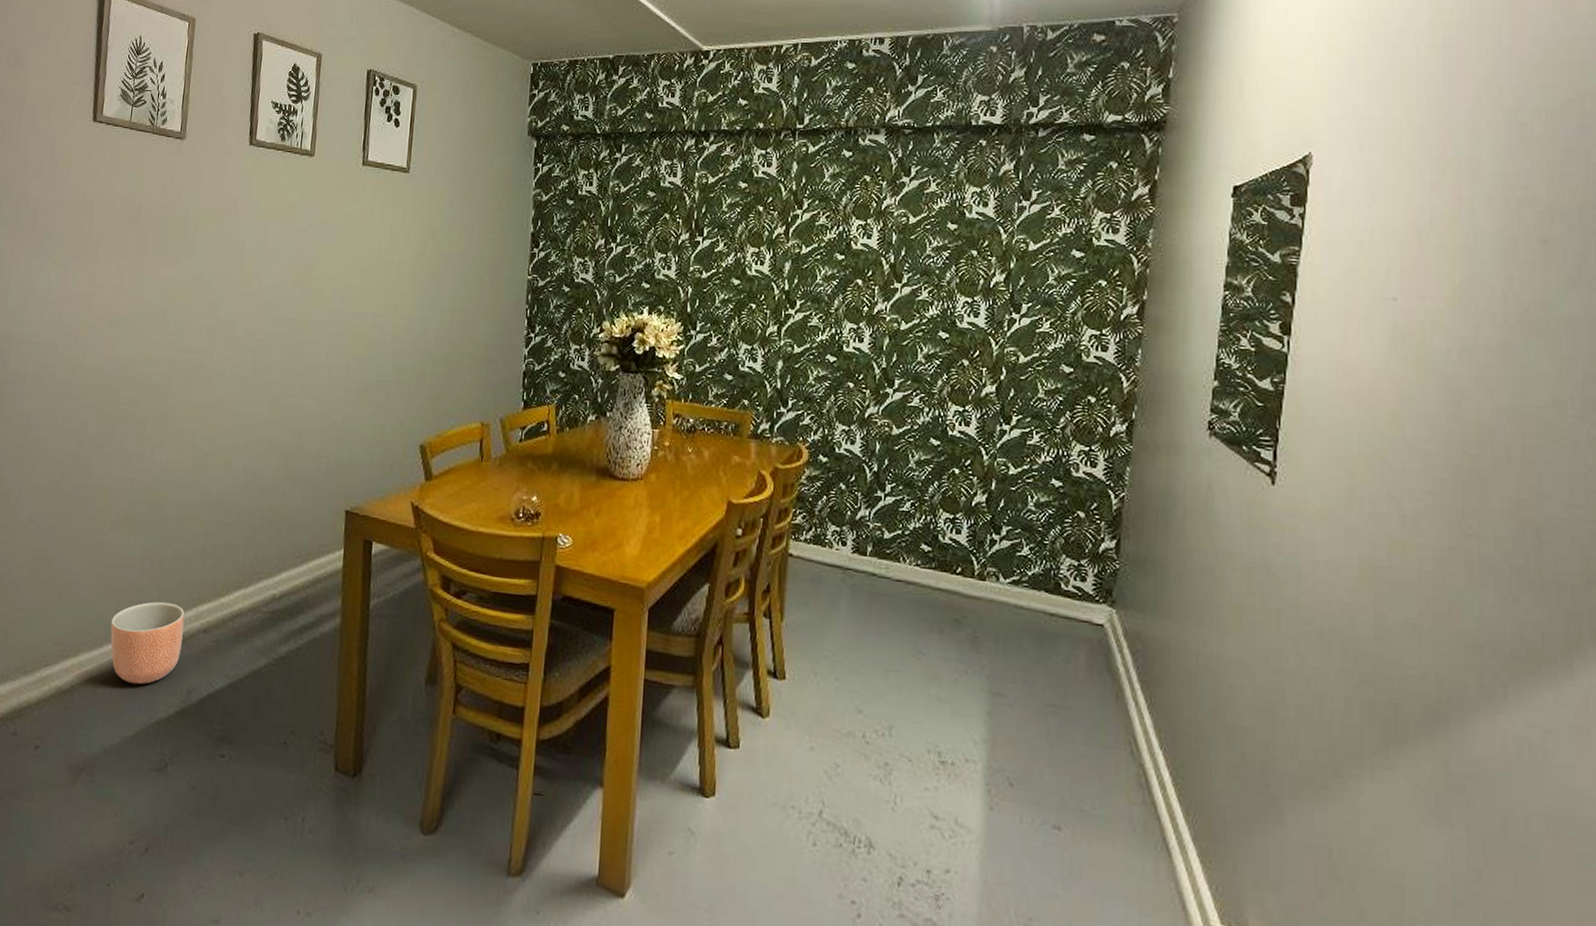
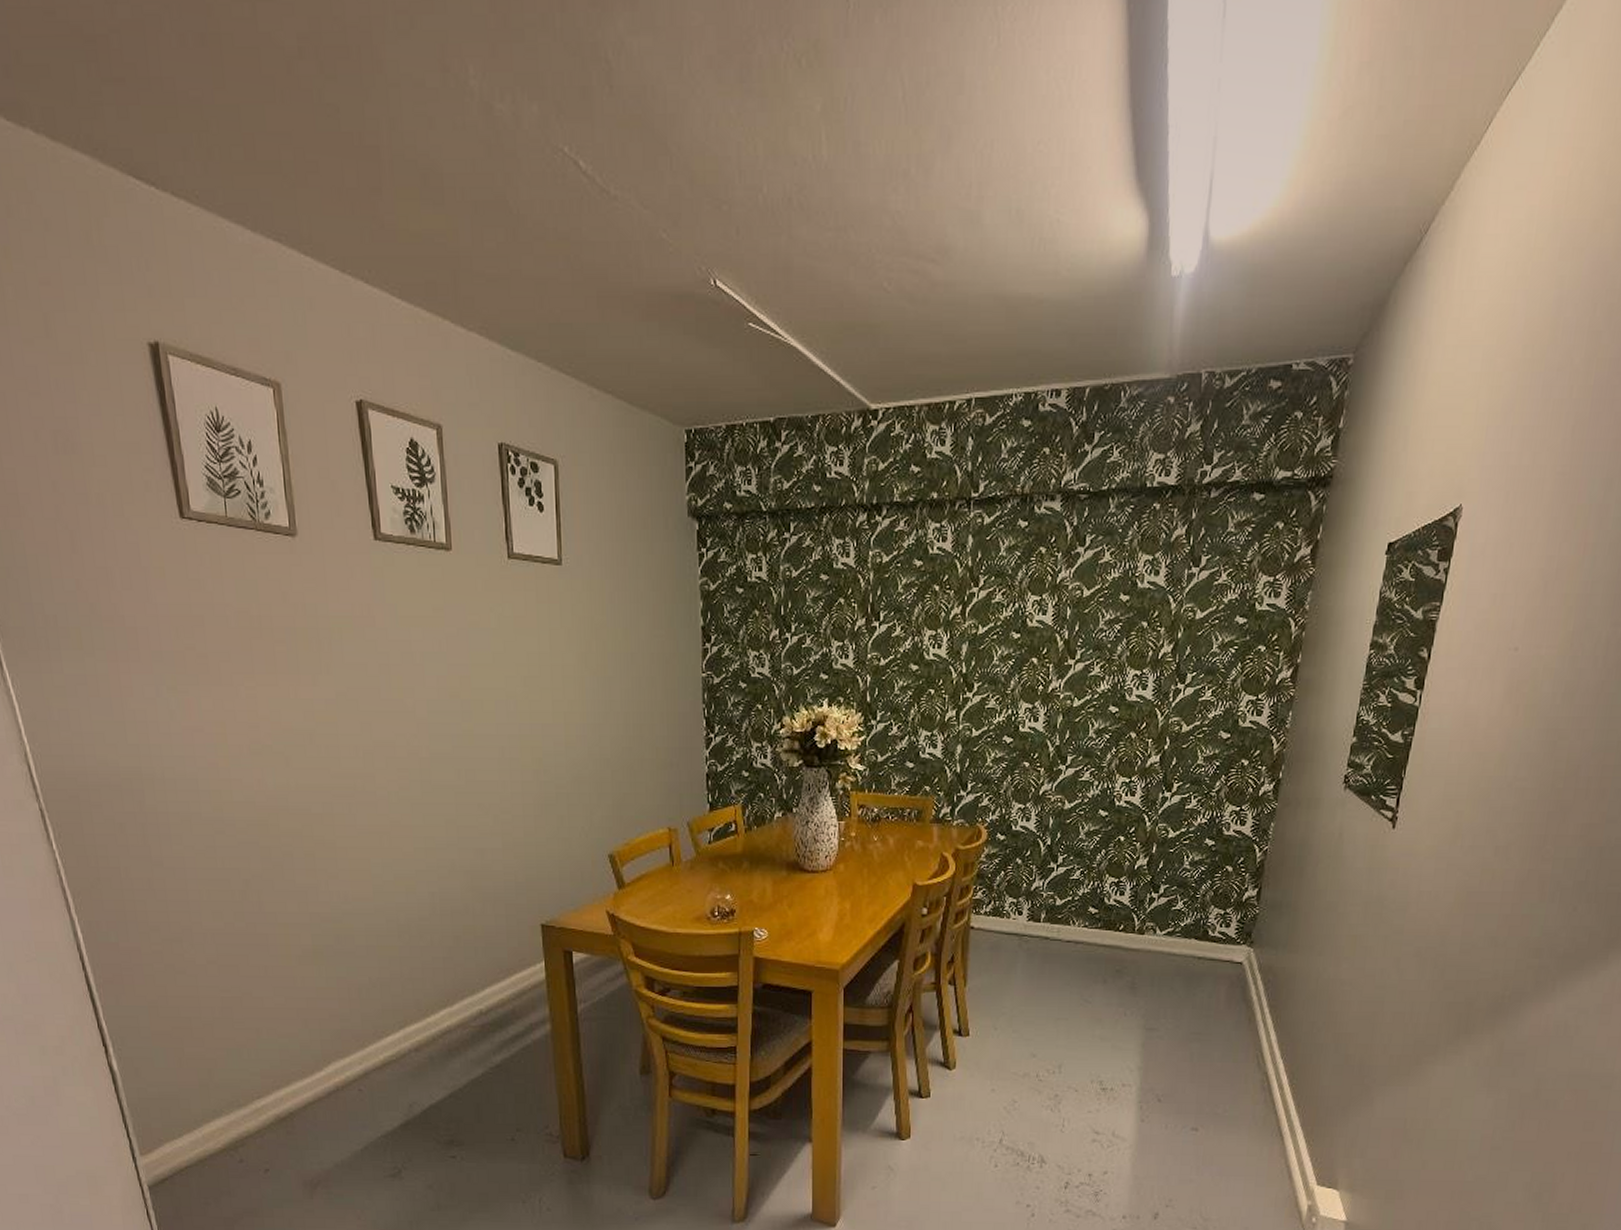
planter: present [110,601,185,685] -> none [318,1027,396,1105]

